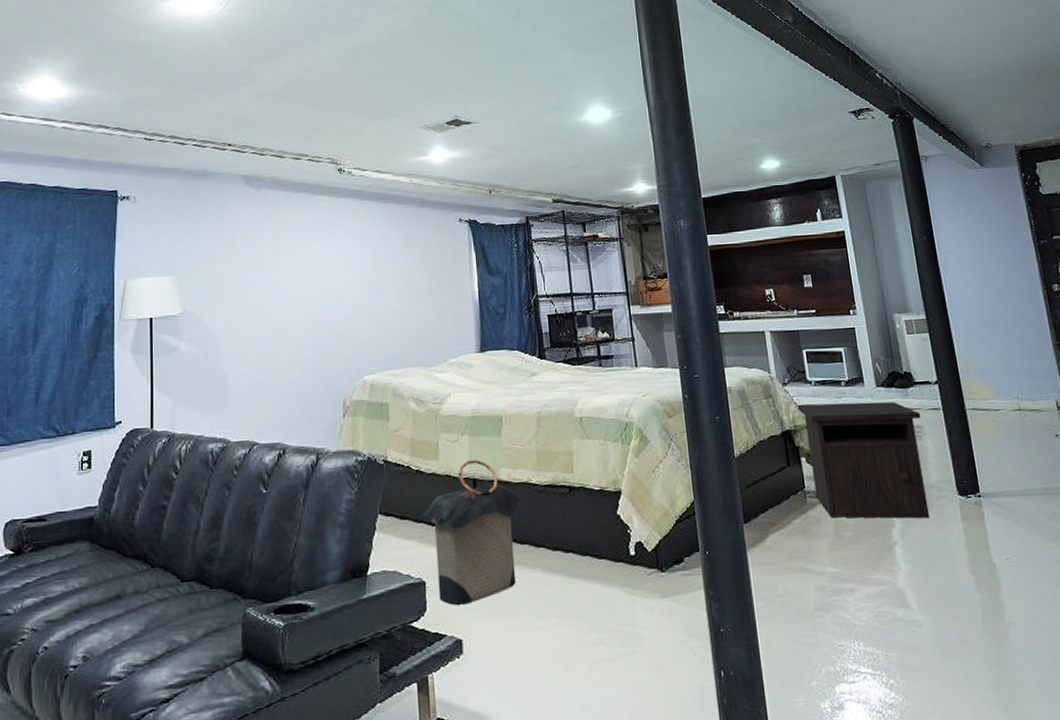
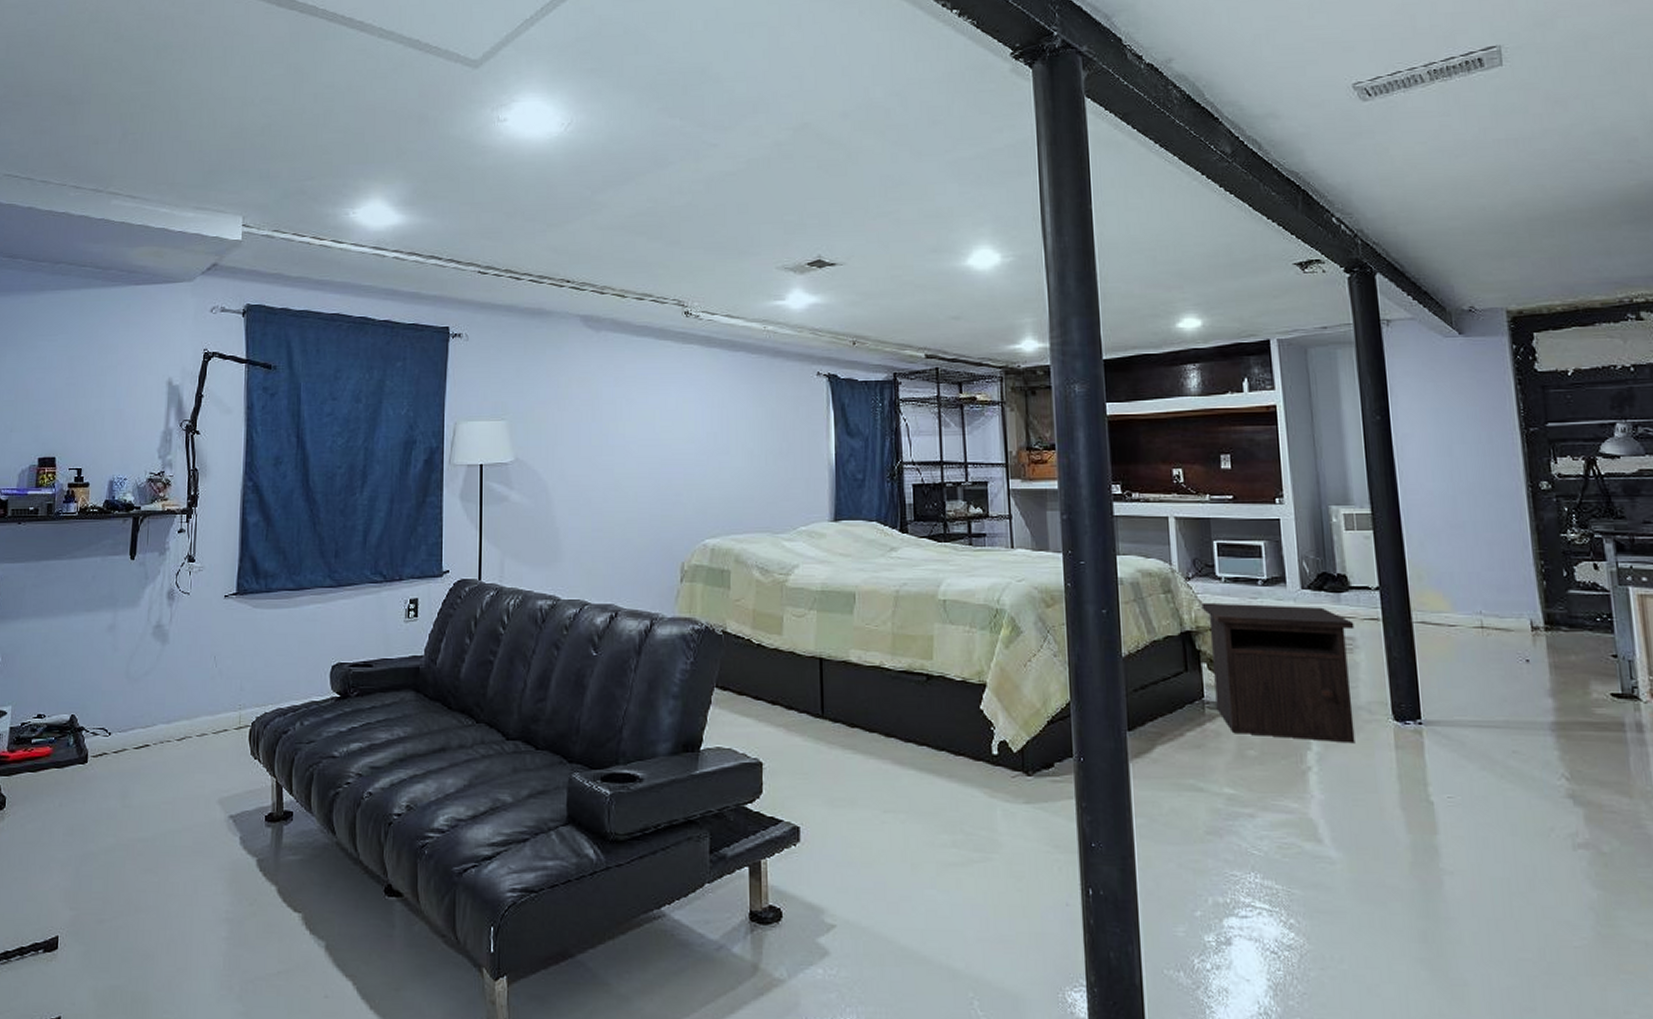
laundry hamper: present [421,459,522,605] -> none [761,638,873,790]

